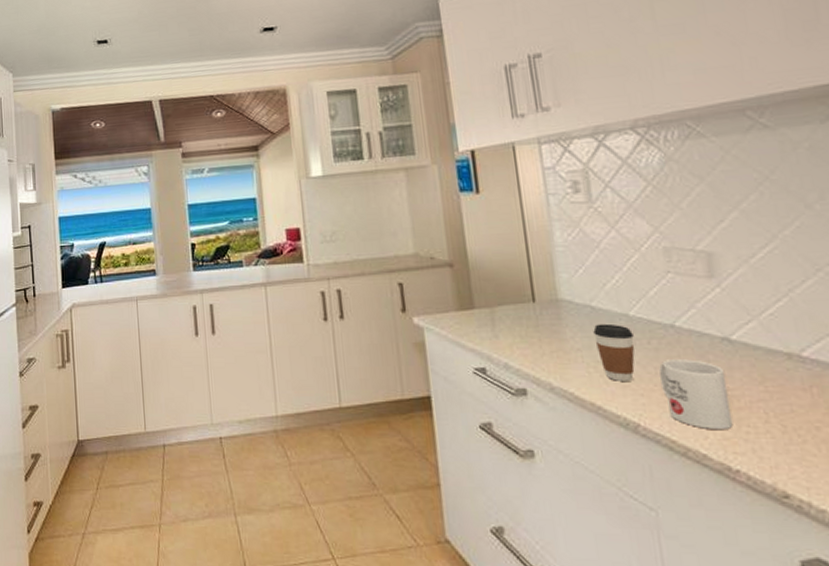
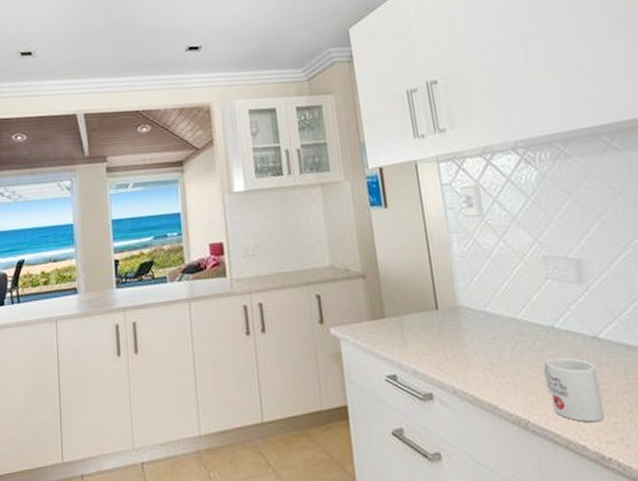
coffee cup: present [593,323,635,381] -> none [488,327,524,382]

